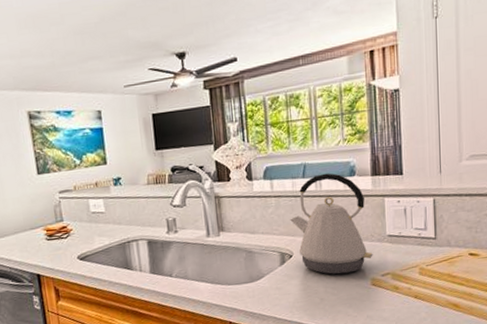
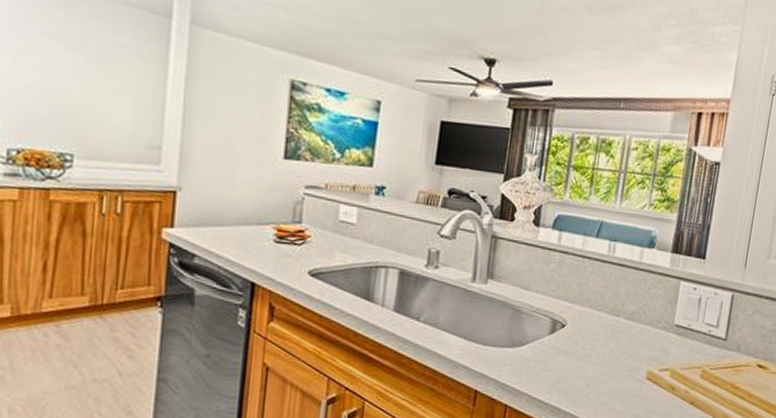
kettle: present [290,173,373,275] -> none [572,237,659,360]

